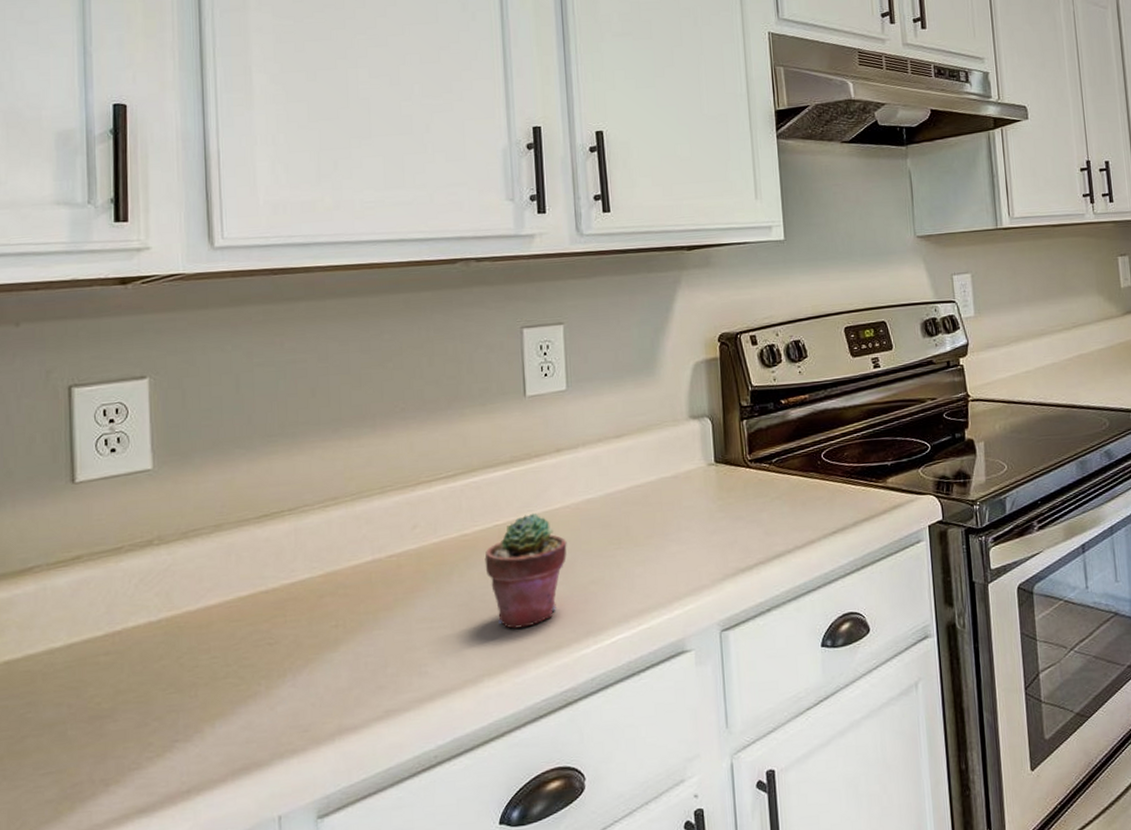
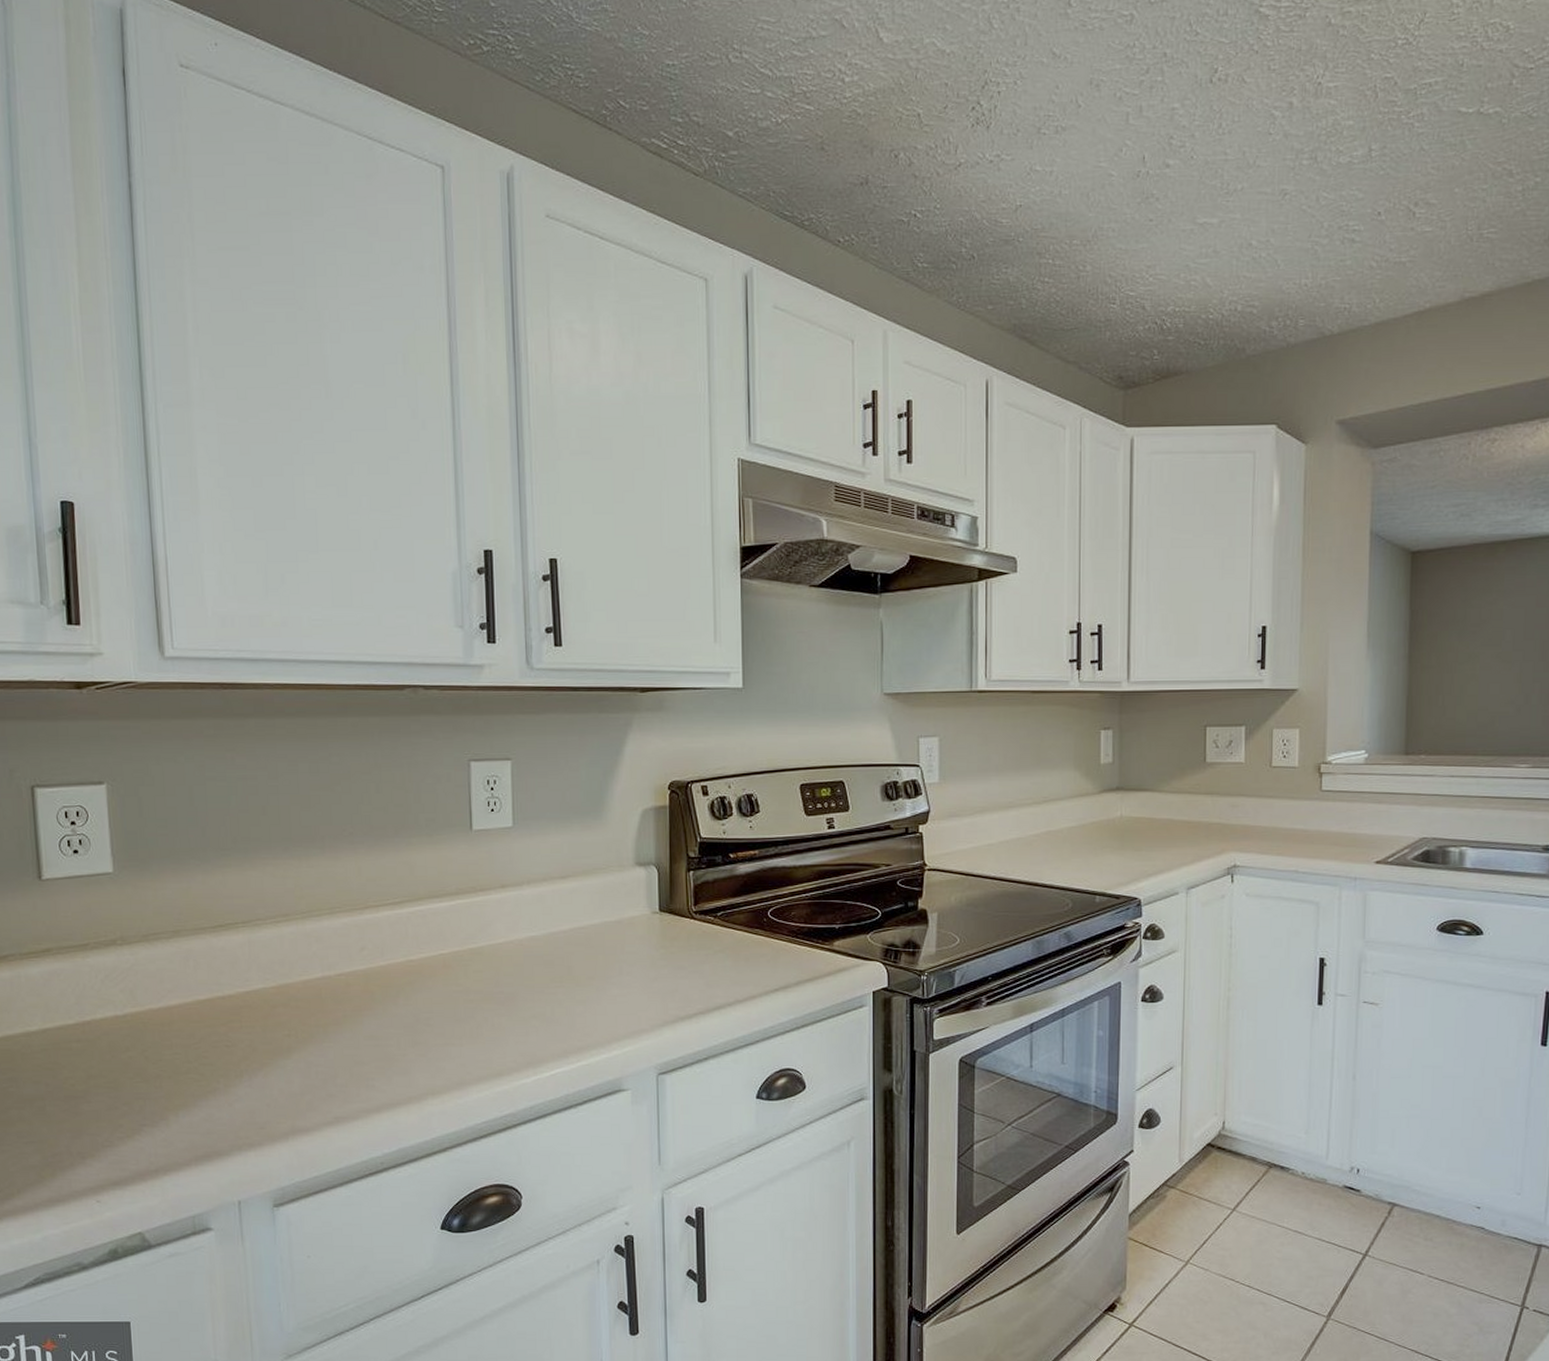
potted succulent: present [484,513,567,629] -> none [429,945,510,1053]

